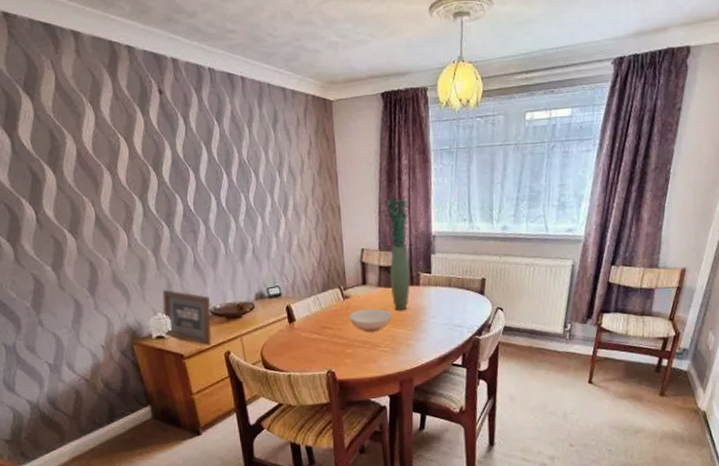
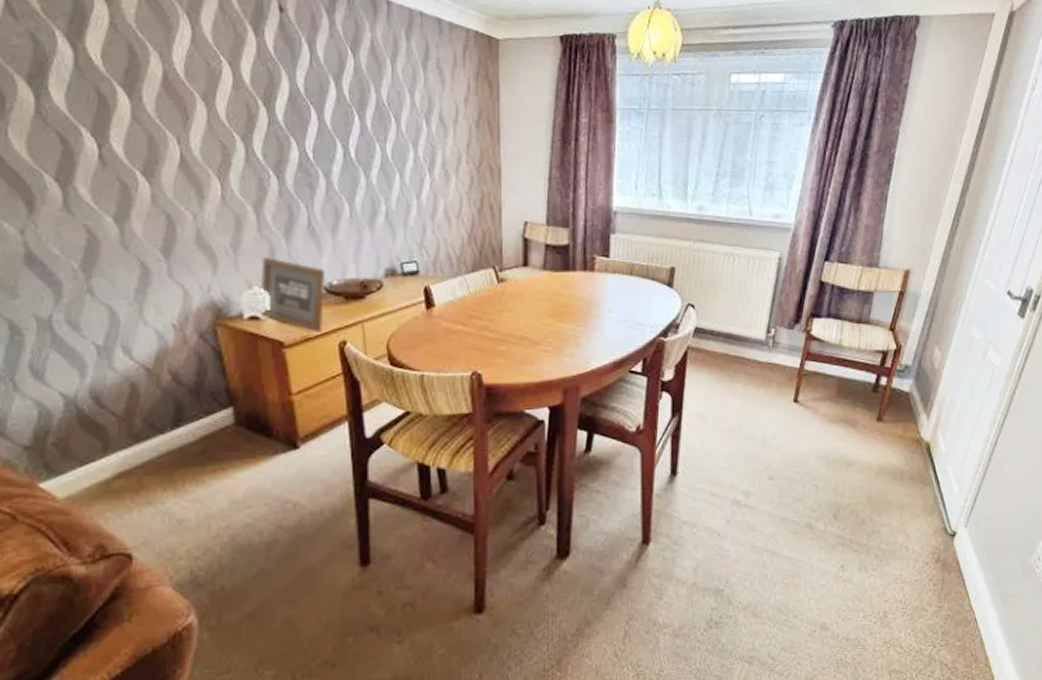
bowl: present [349,308,392,332] -> none [504,296,558,326]
vase: present [387,193,410,310] -> none [559,156,586,300]

